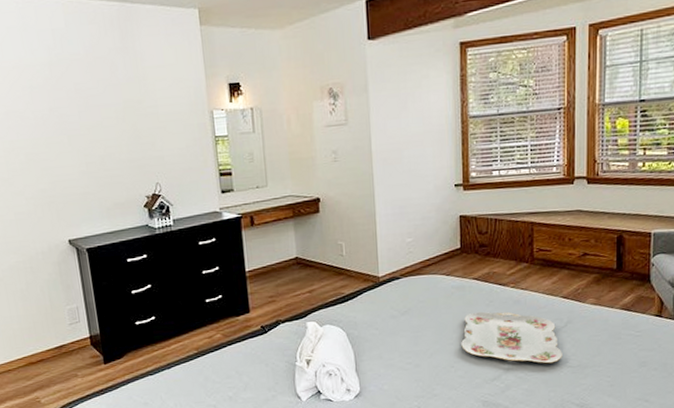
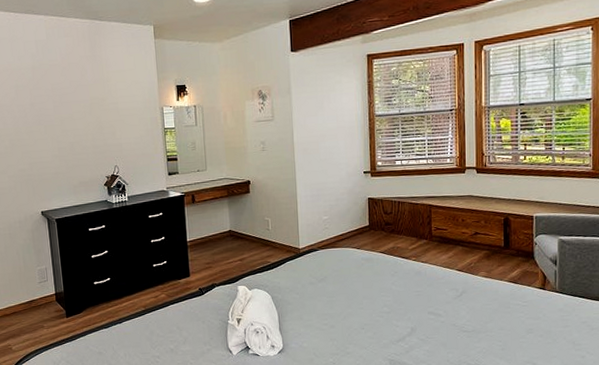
serving tray: present [461,311,562,364] -> none [370,280,459,328]

